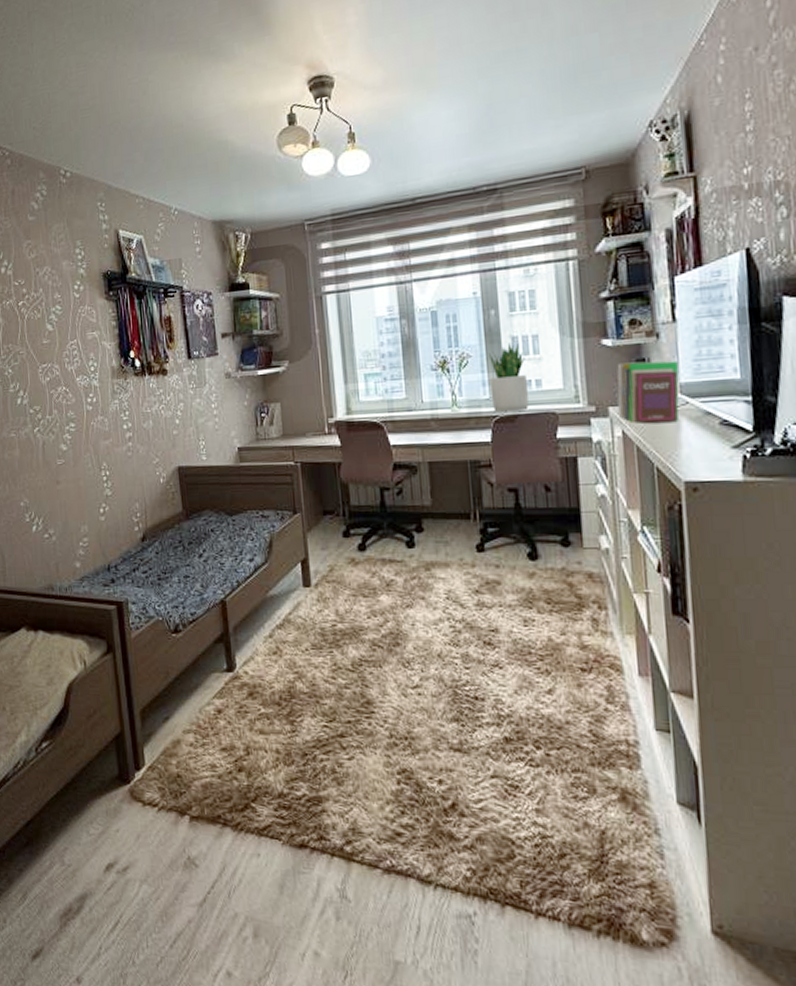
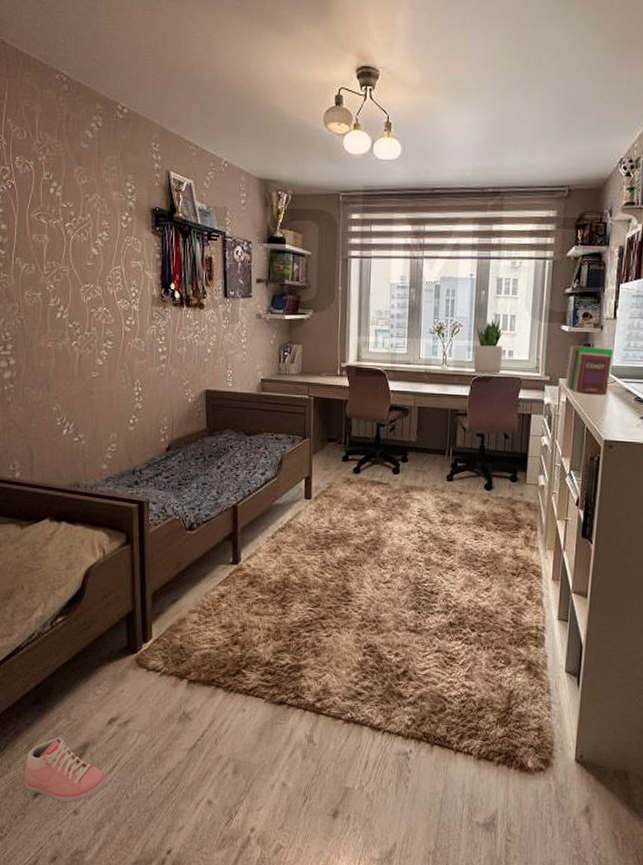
sneaker: none [20,886,108,968] -> present [24,737,105,803]

